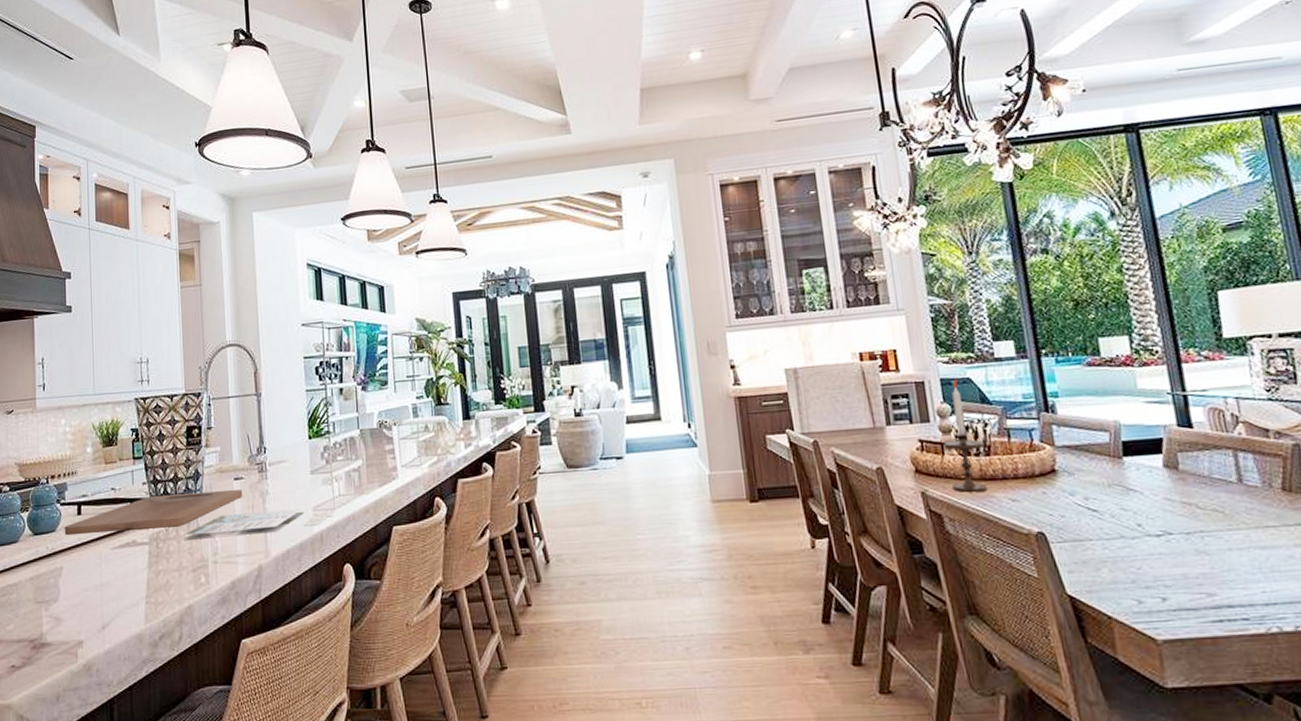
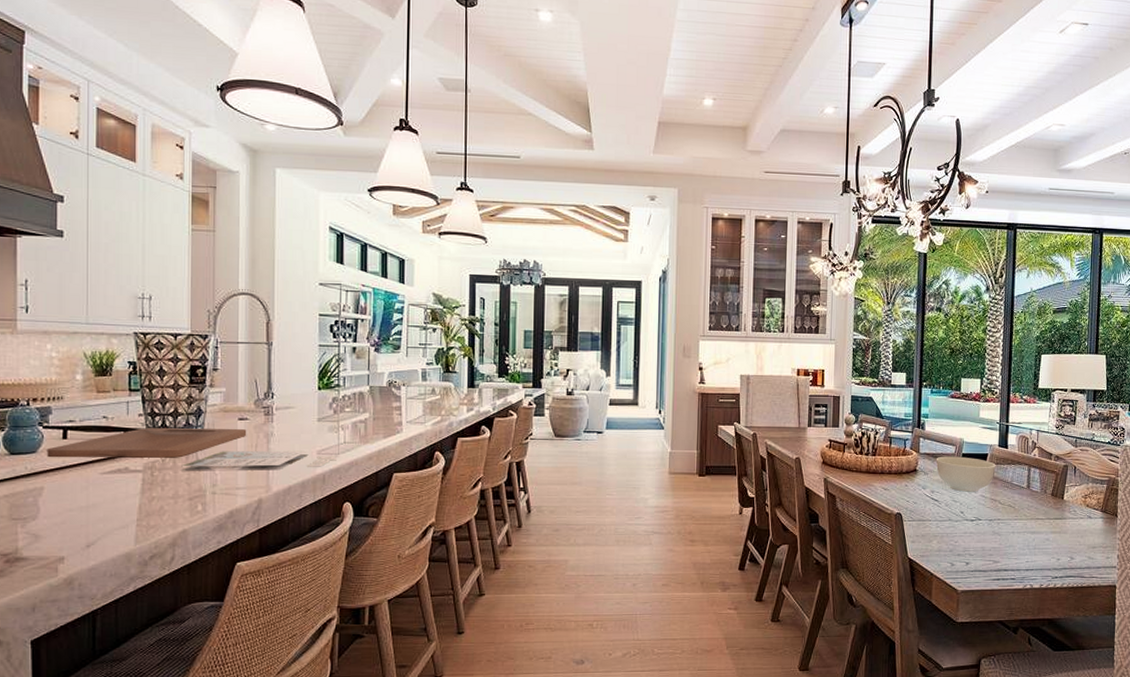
candlestick: present [943,378,988,493] -> none [845,397,873,482]
bowl: none [1082,445,1180,496] -> present [936,456,996,492]

